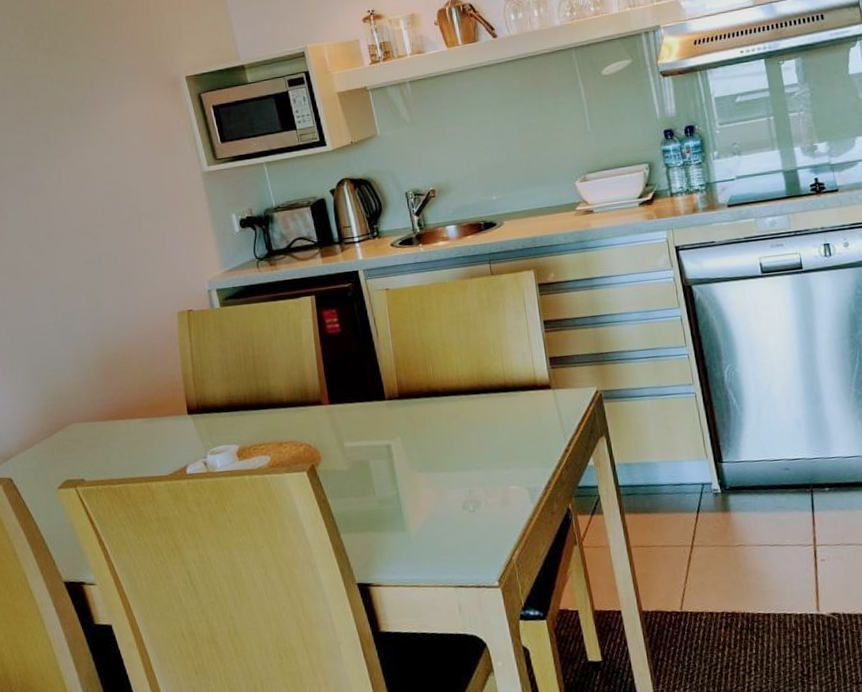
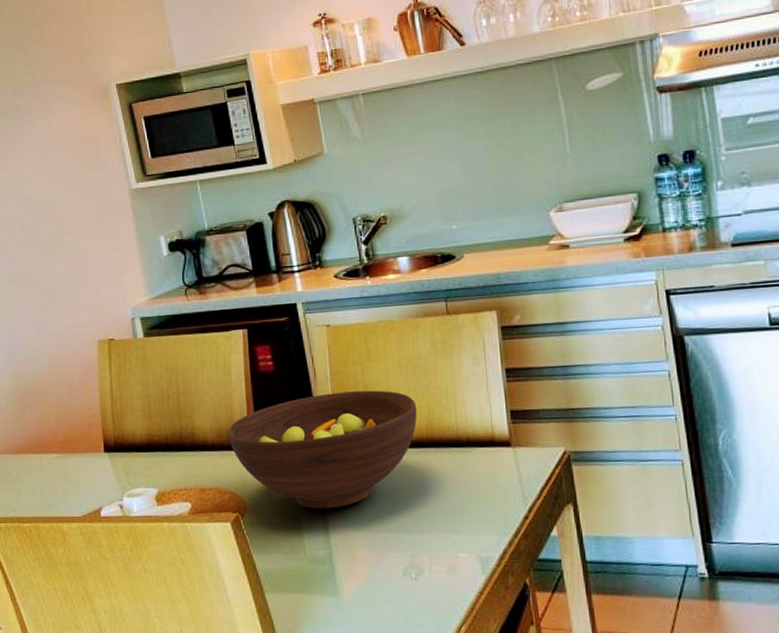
fruit bowl: none [301,345,469,455] -> present [228,390,418,510]

